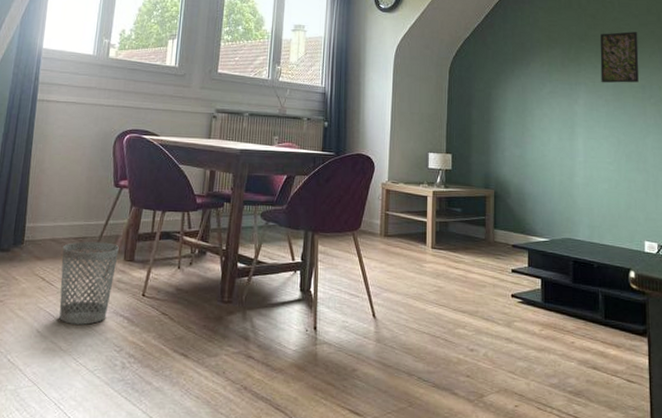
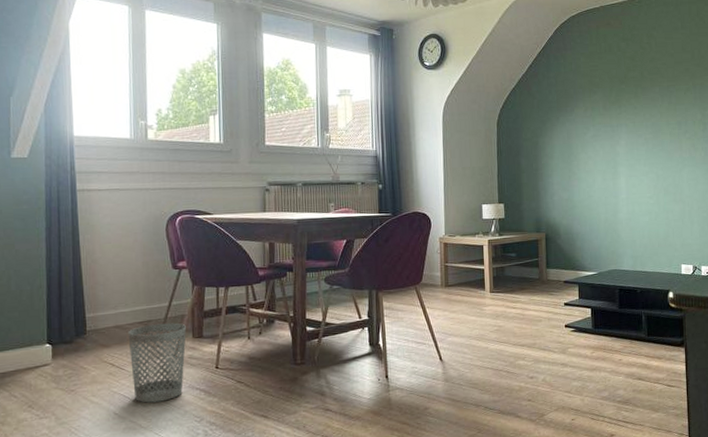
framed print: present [600,31,639,83] -> none [639,71,675,123]

